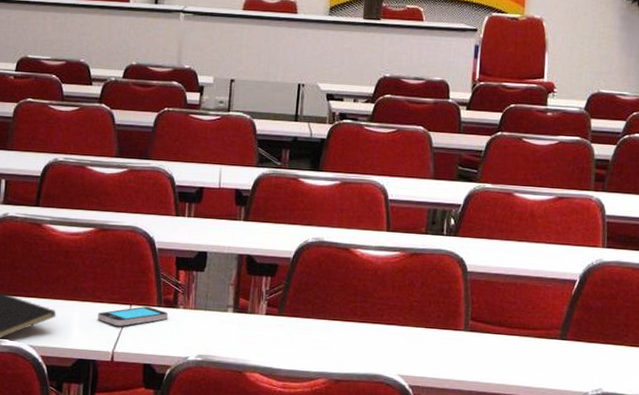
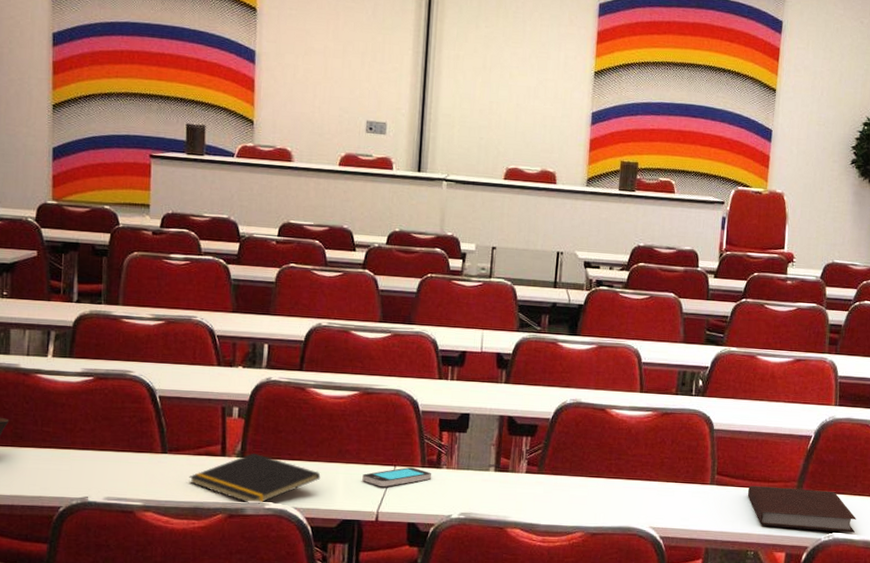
notebook: none [505,333,628,387] -> present [747,486,856,533]

